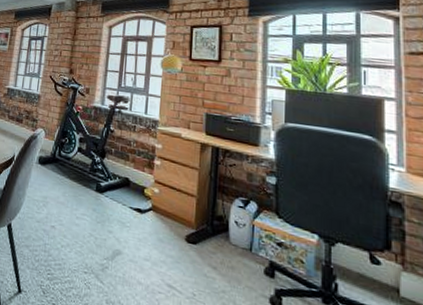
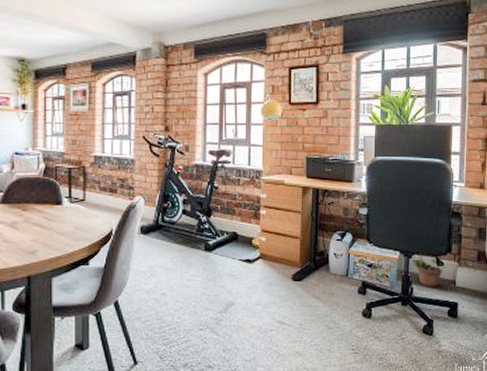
potted plant: none [333,242,385,291] -> present [410,253,447,287]

